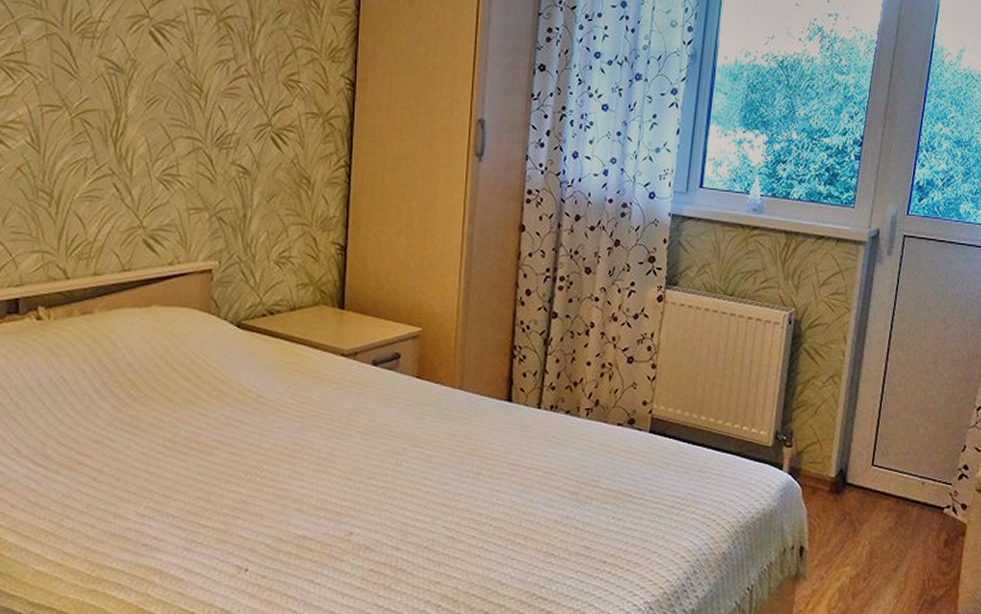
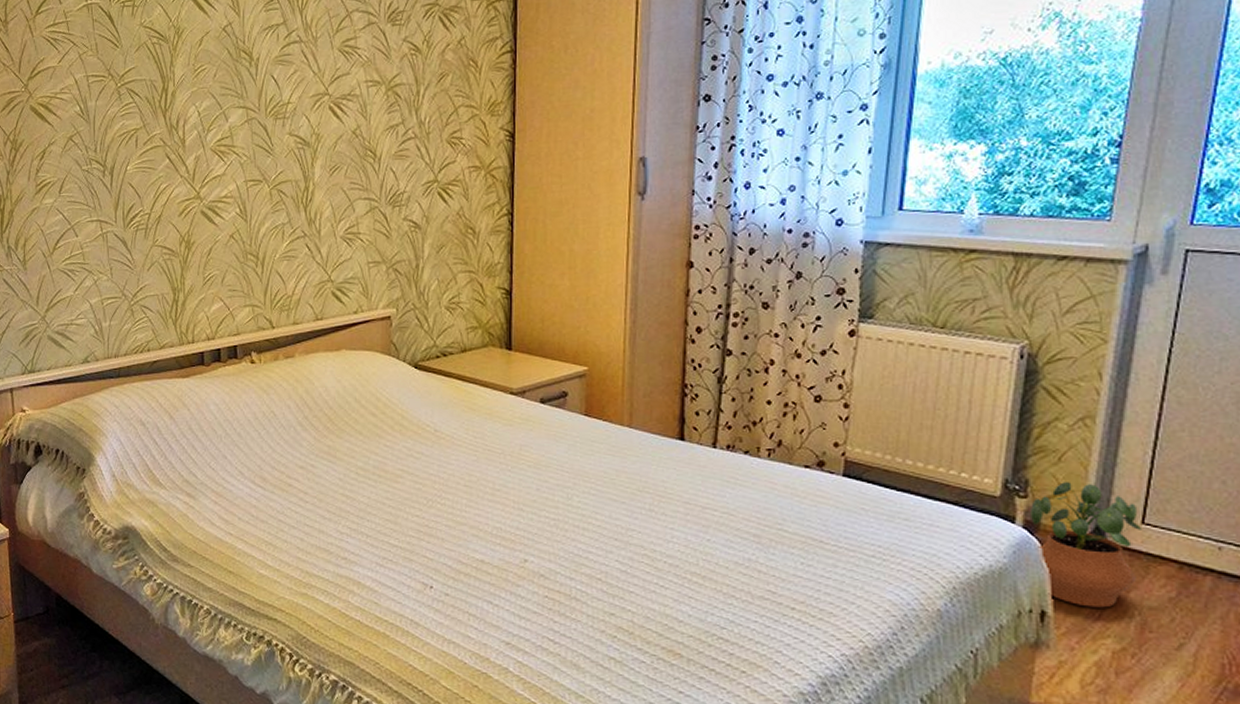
potted plant: none [794,432,872,541] -> present [1031,482,1143,608]

